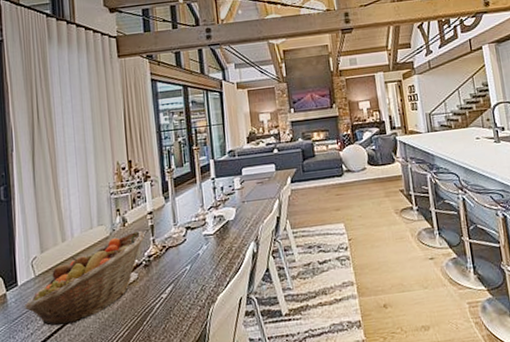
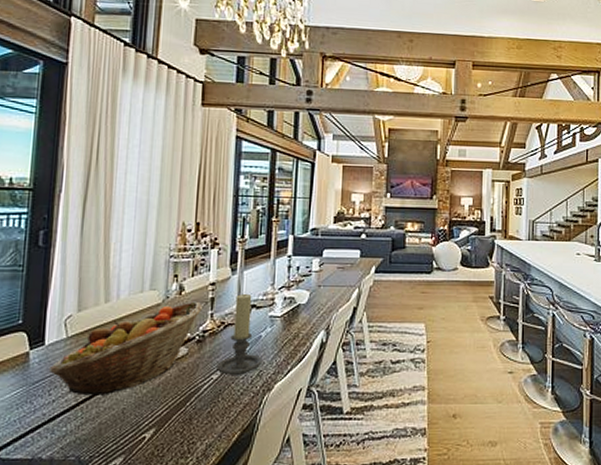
candle holder: none [164,217,203,293] -> present [216,293,262,375]

